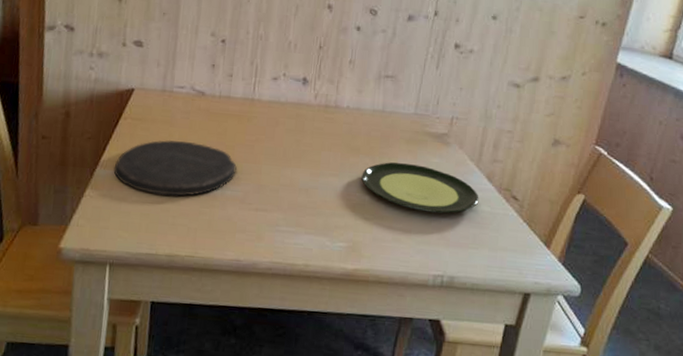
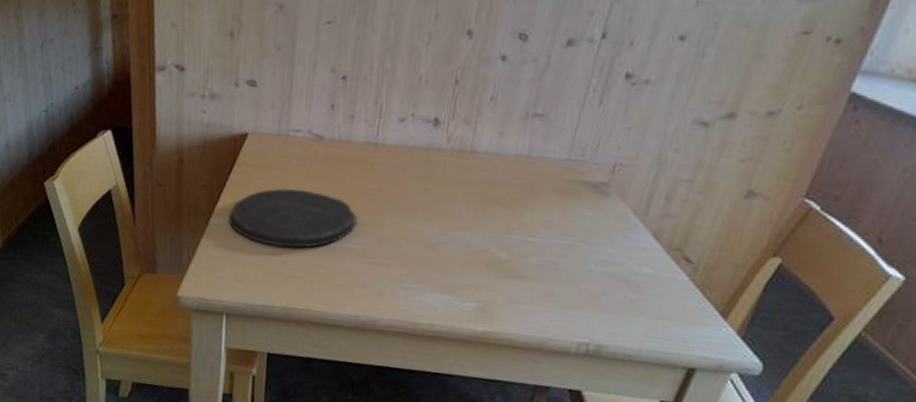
plate: present [361,162,479,214] -> none [498,215,642,275]

